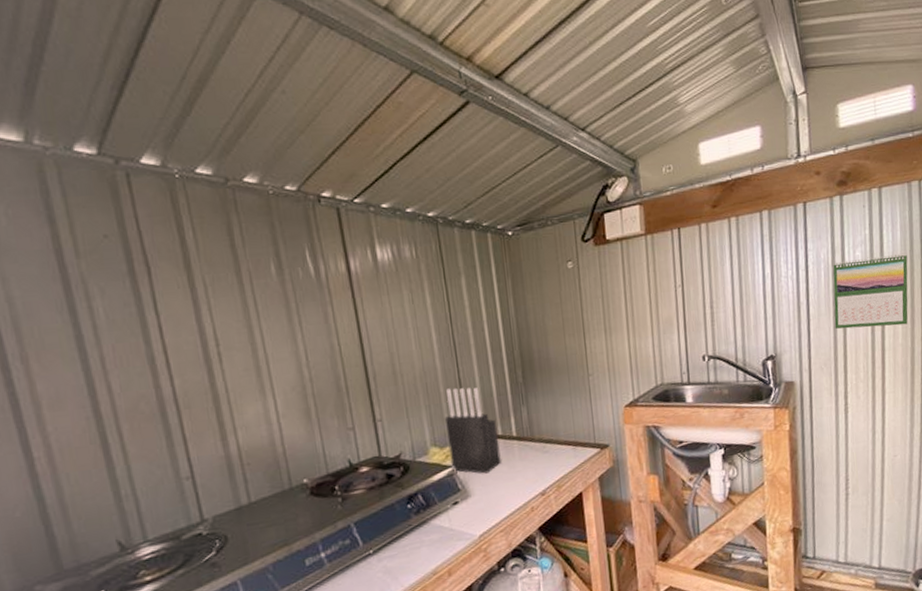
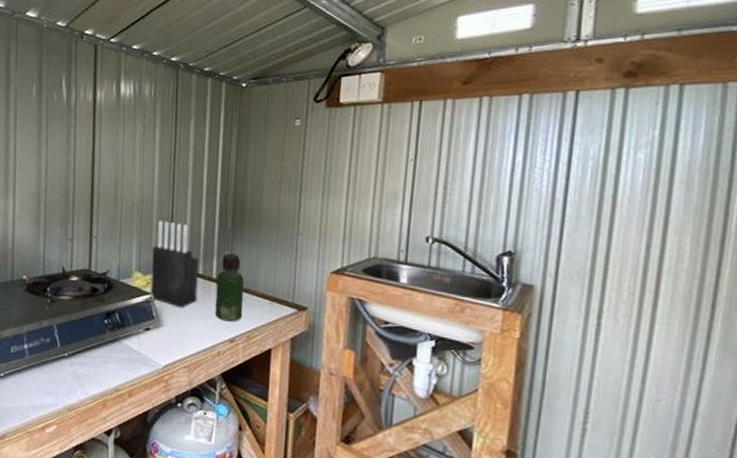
bottle: none [517,407,550,476] -> present [214,253,244,322]
calendar: present [833,253,908,329] -> none [596,161,710,248]

